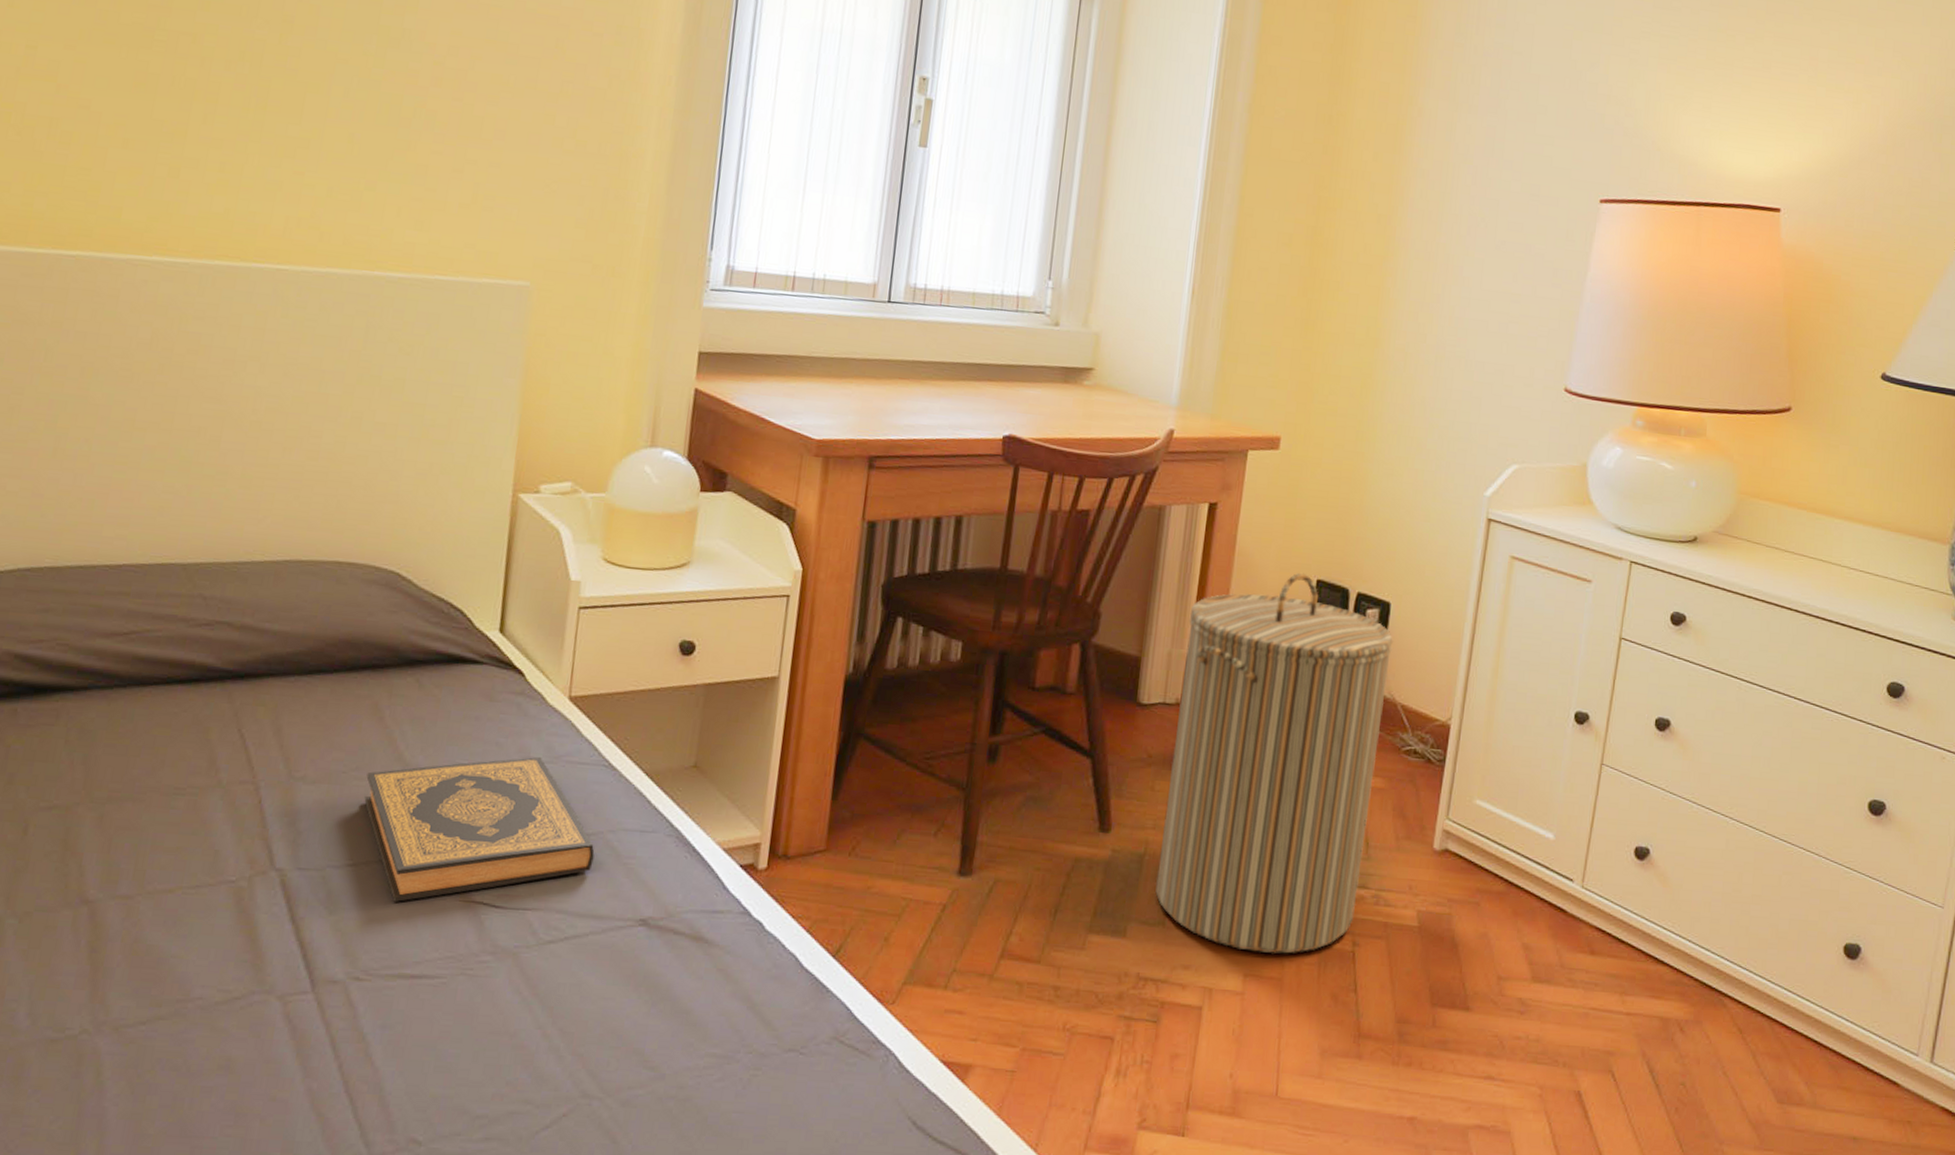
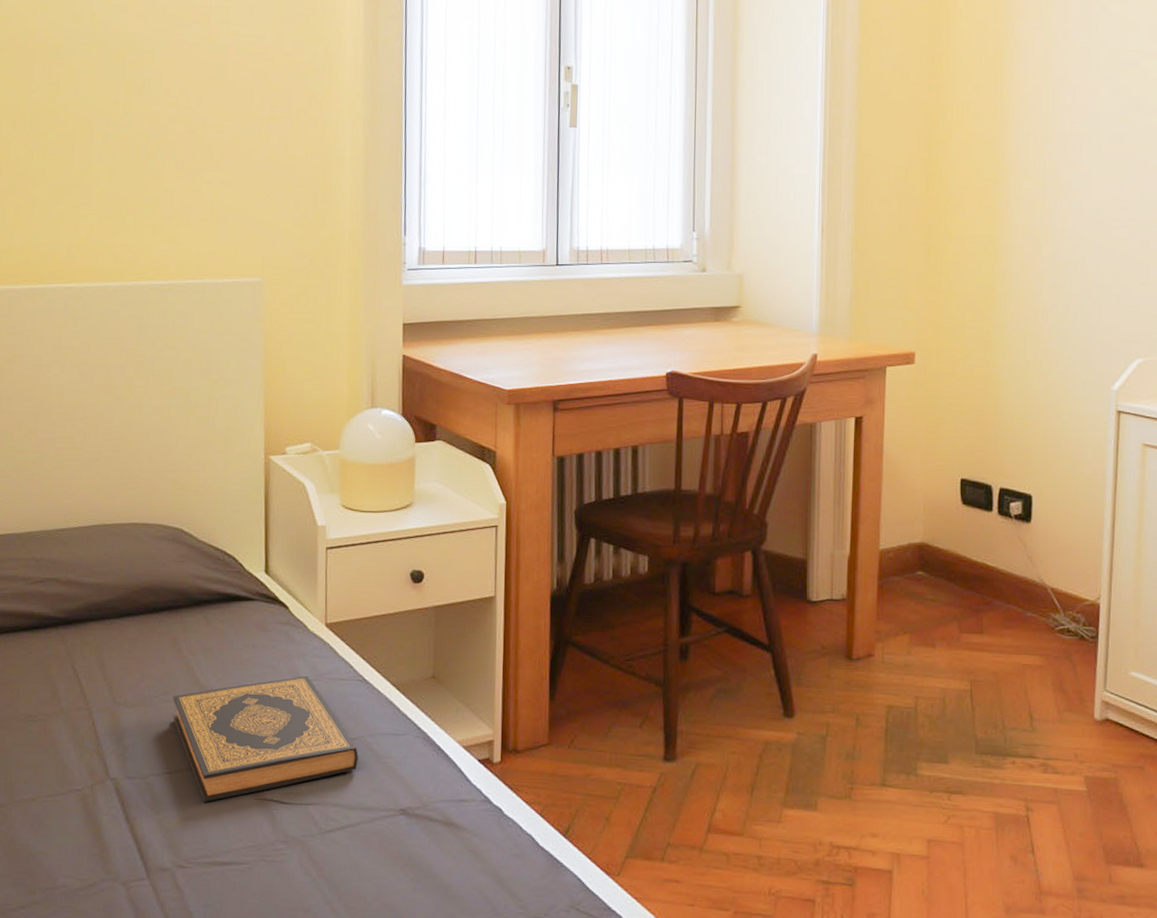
laundry hamper: present [1155,572,1393,954] -> none [839,473,1038,821]

